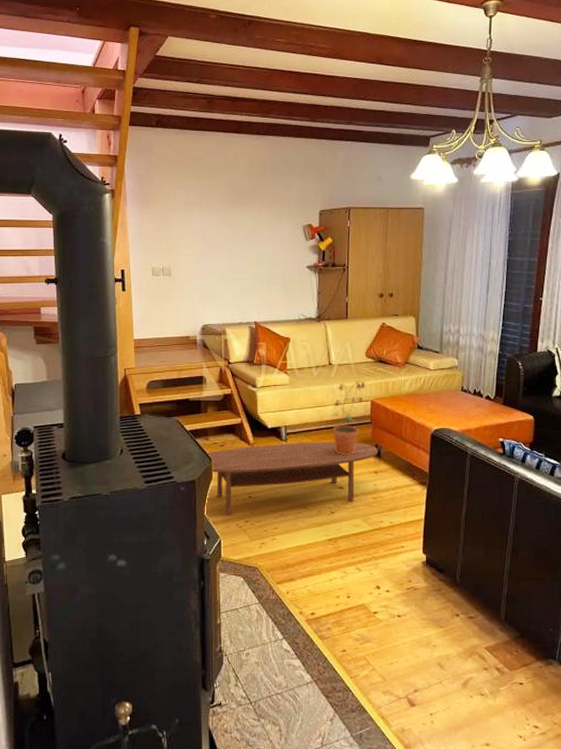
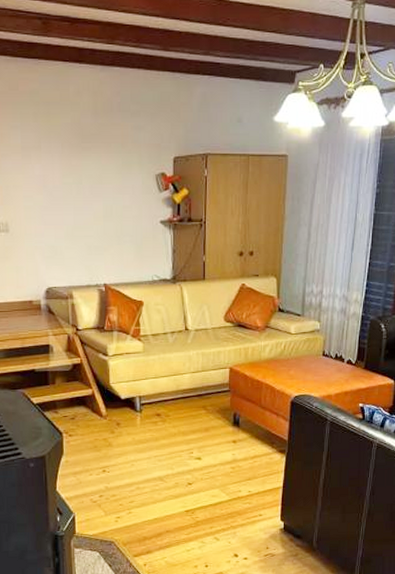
coffee table: present [207,441,379,514] -> none [57,411,237,490]
potted plant: present [331,381,366,455] -> none [188,347,224,425]

